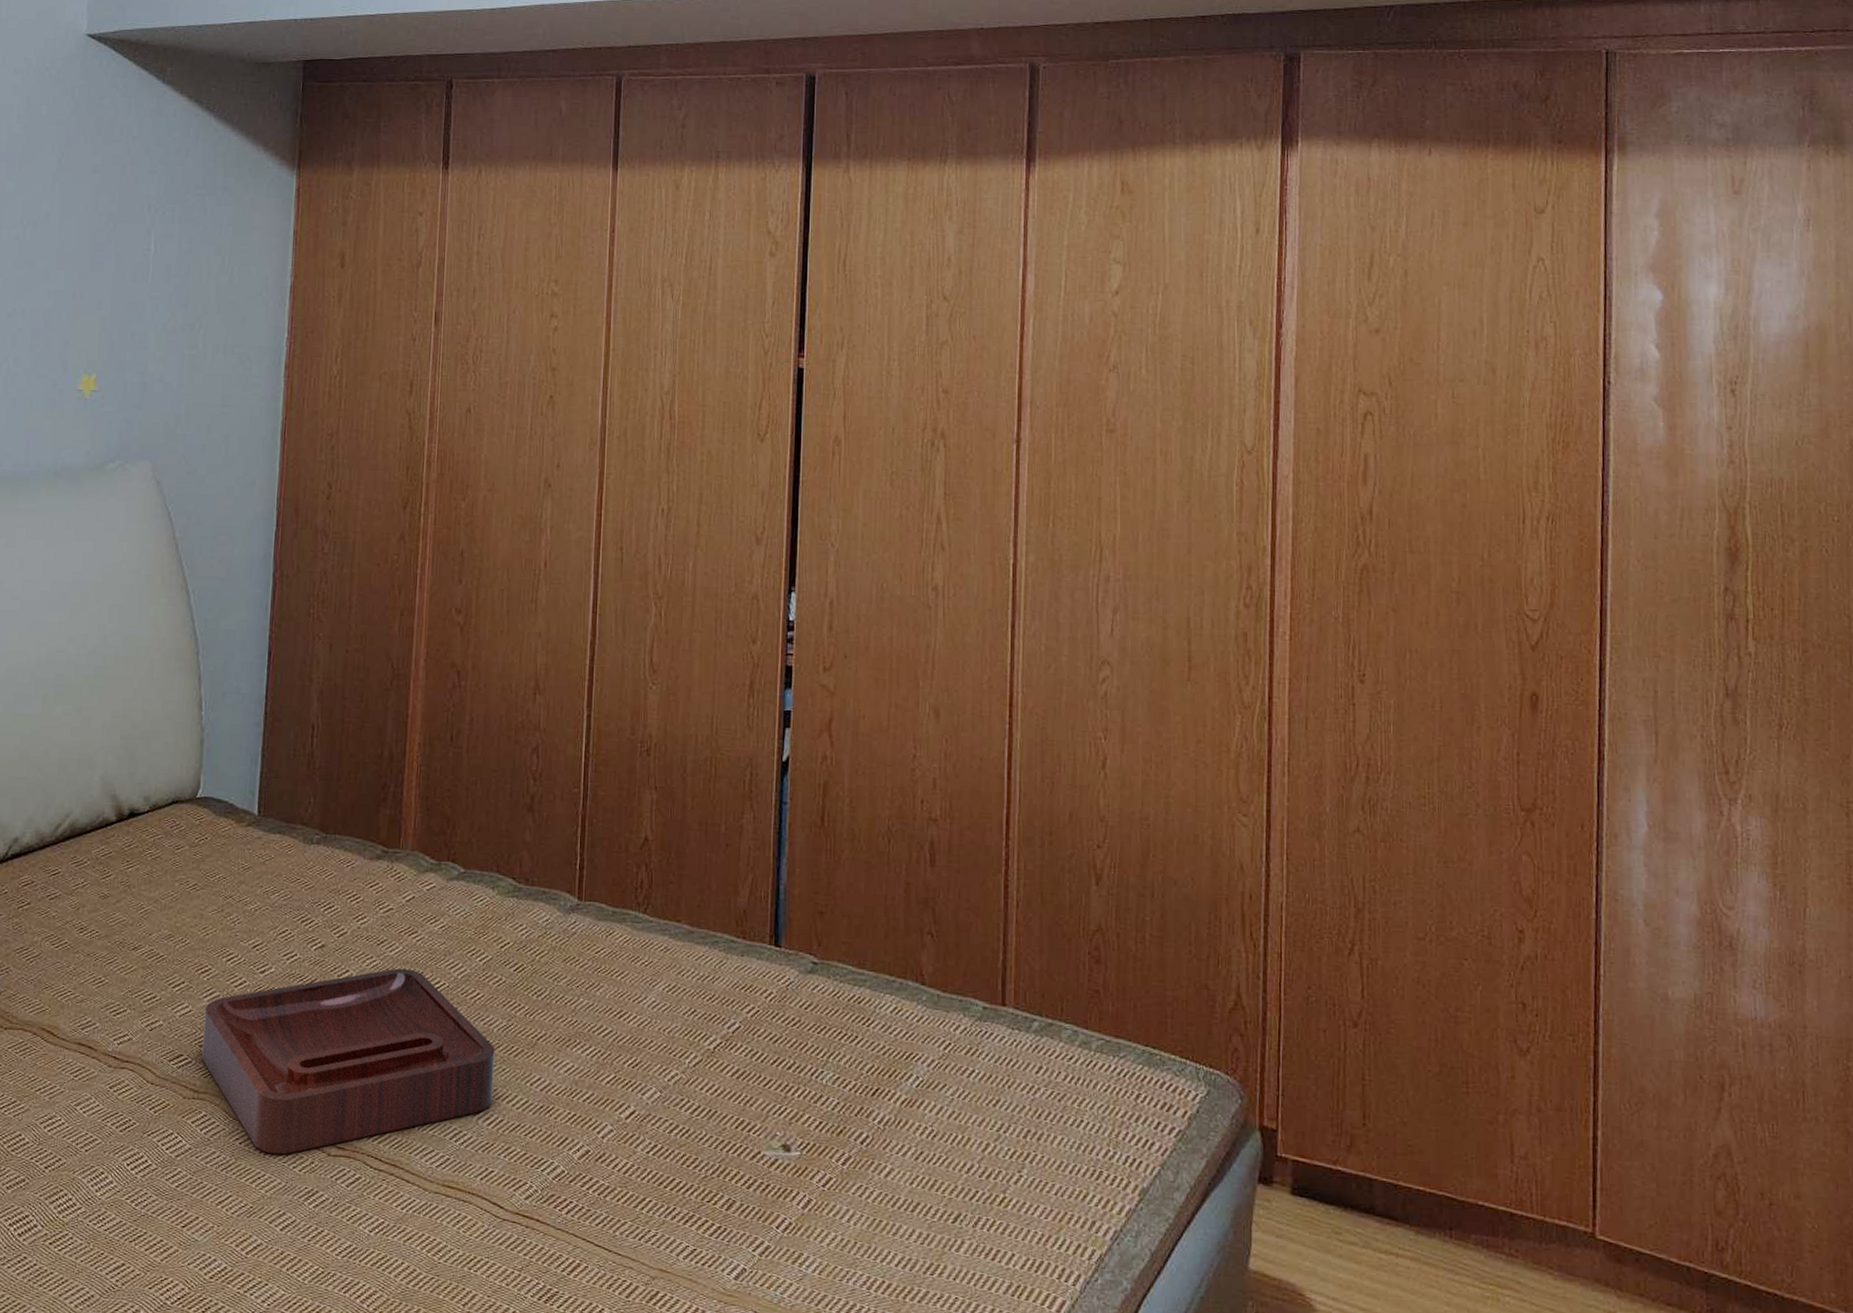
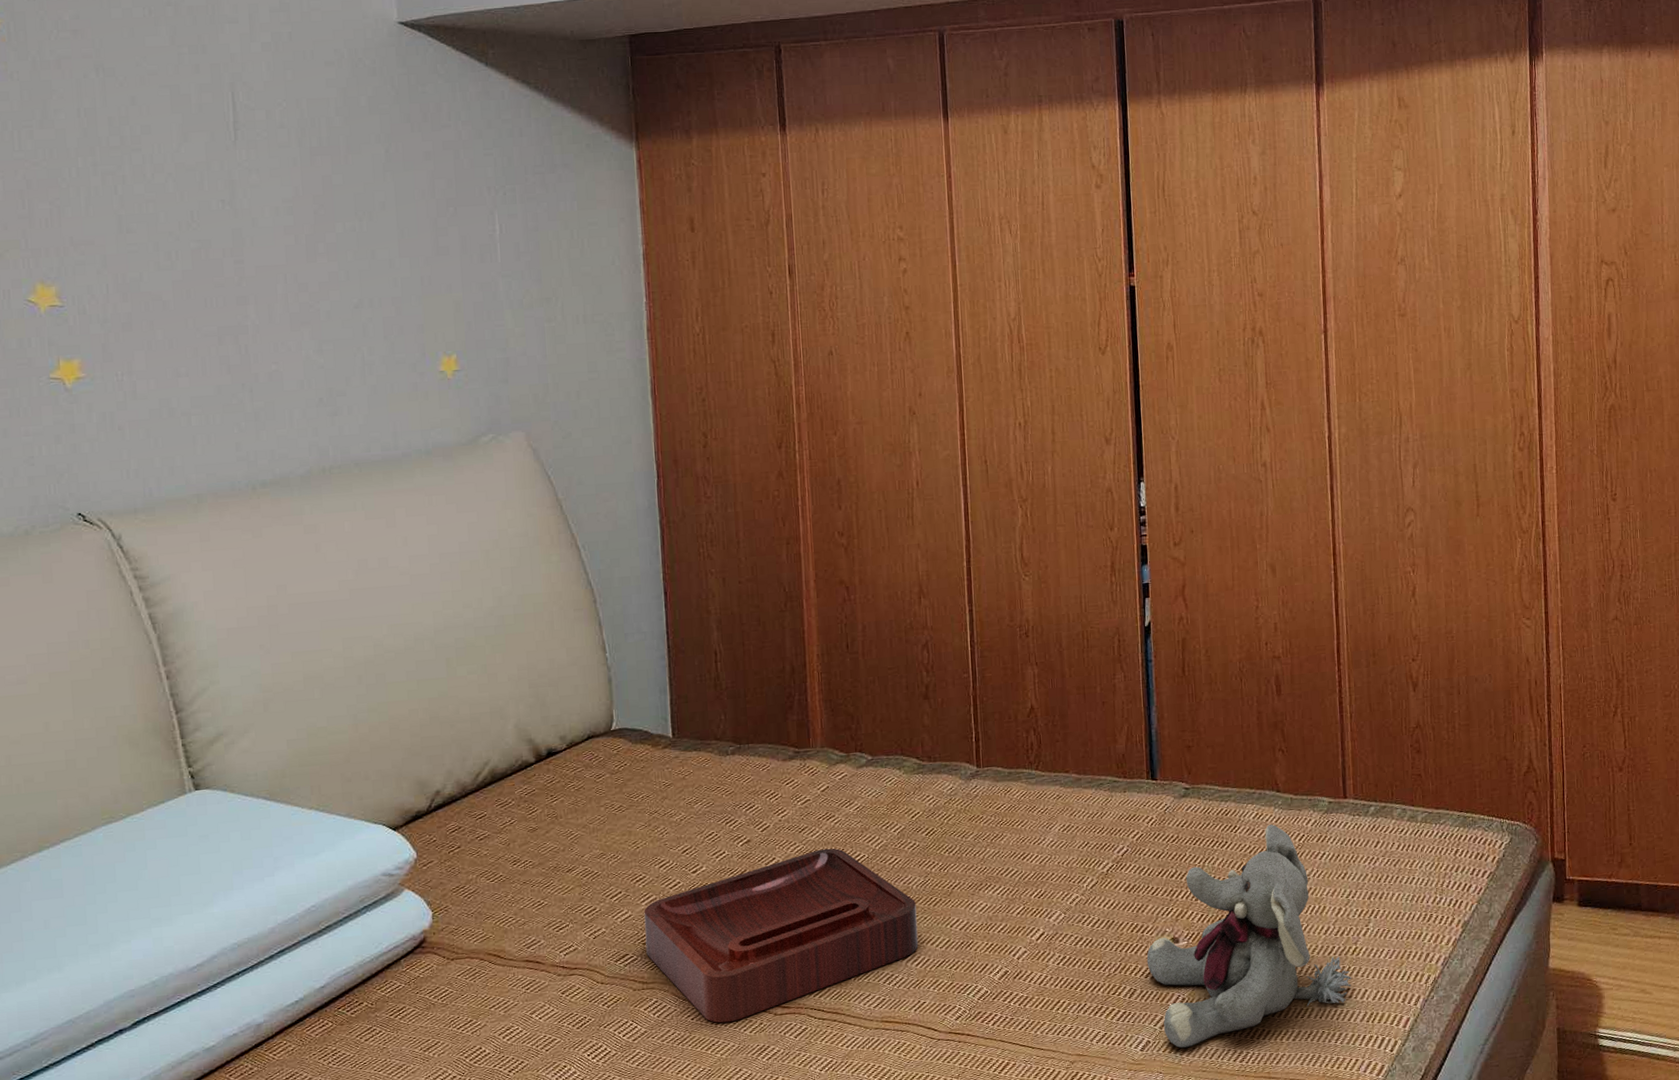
plush elephant: none [750,1024,997,1287] -> present [1146,824,1352,1049]

